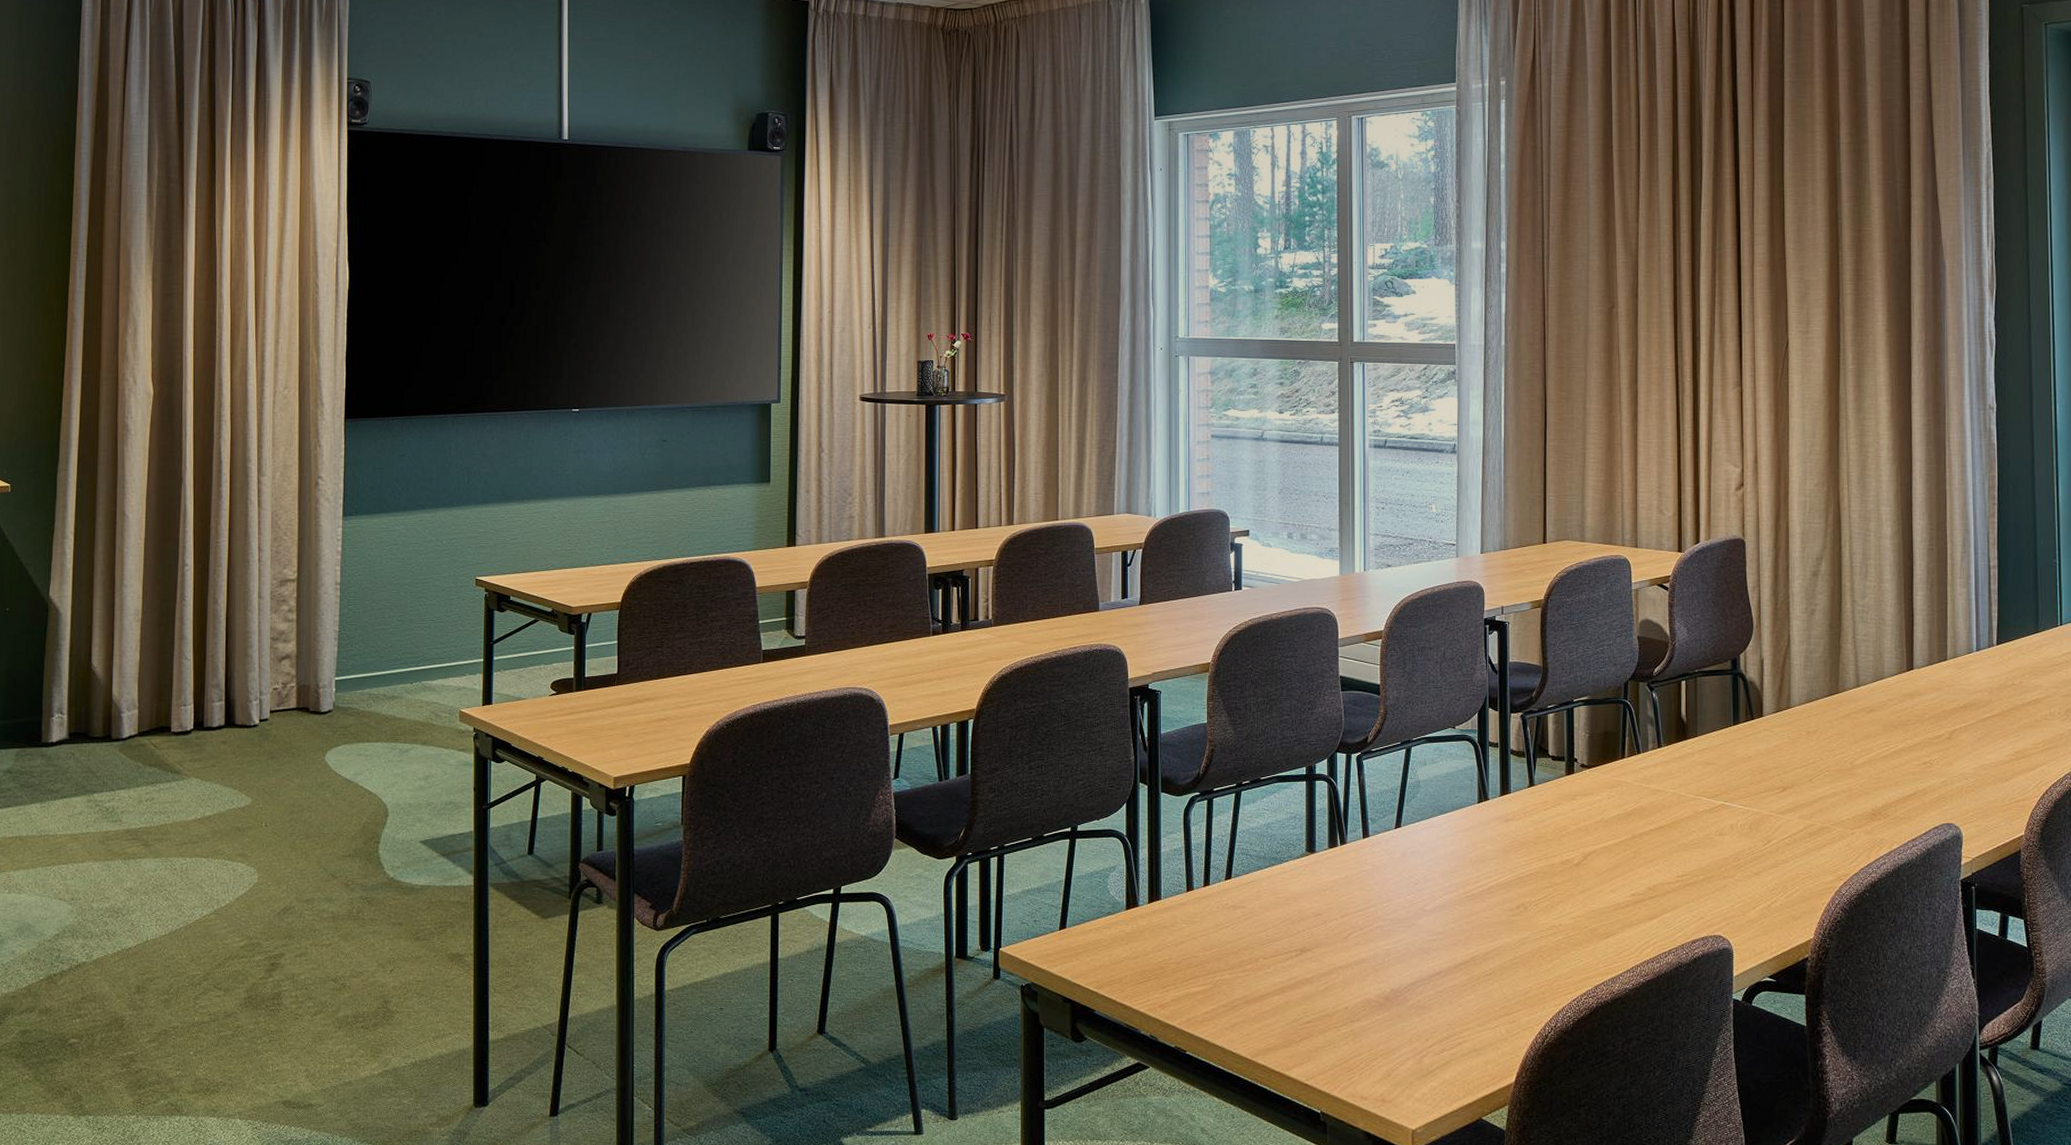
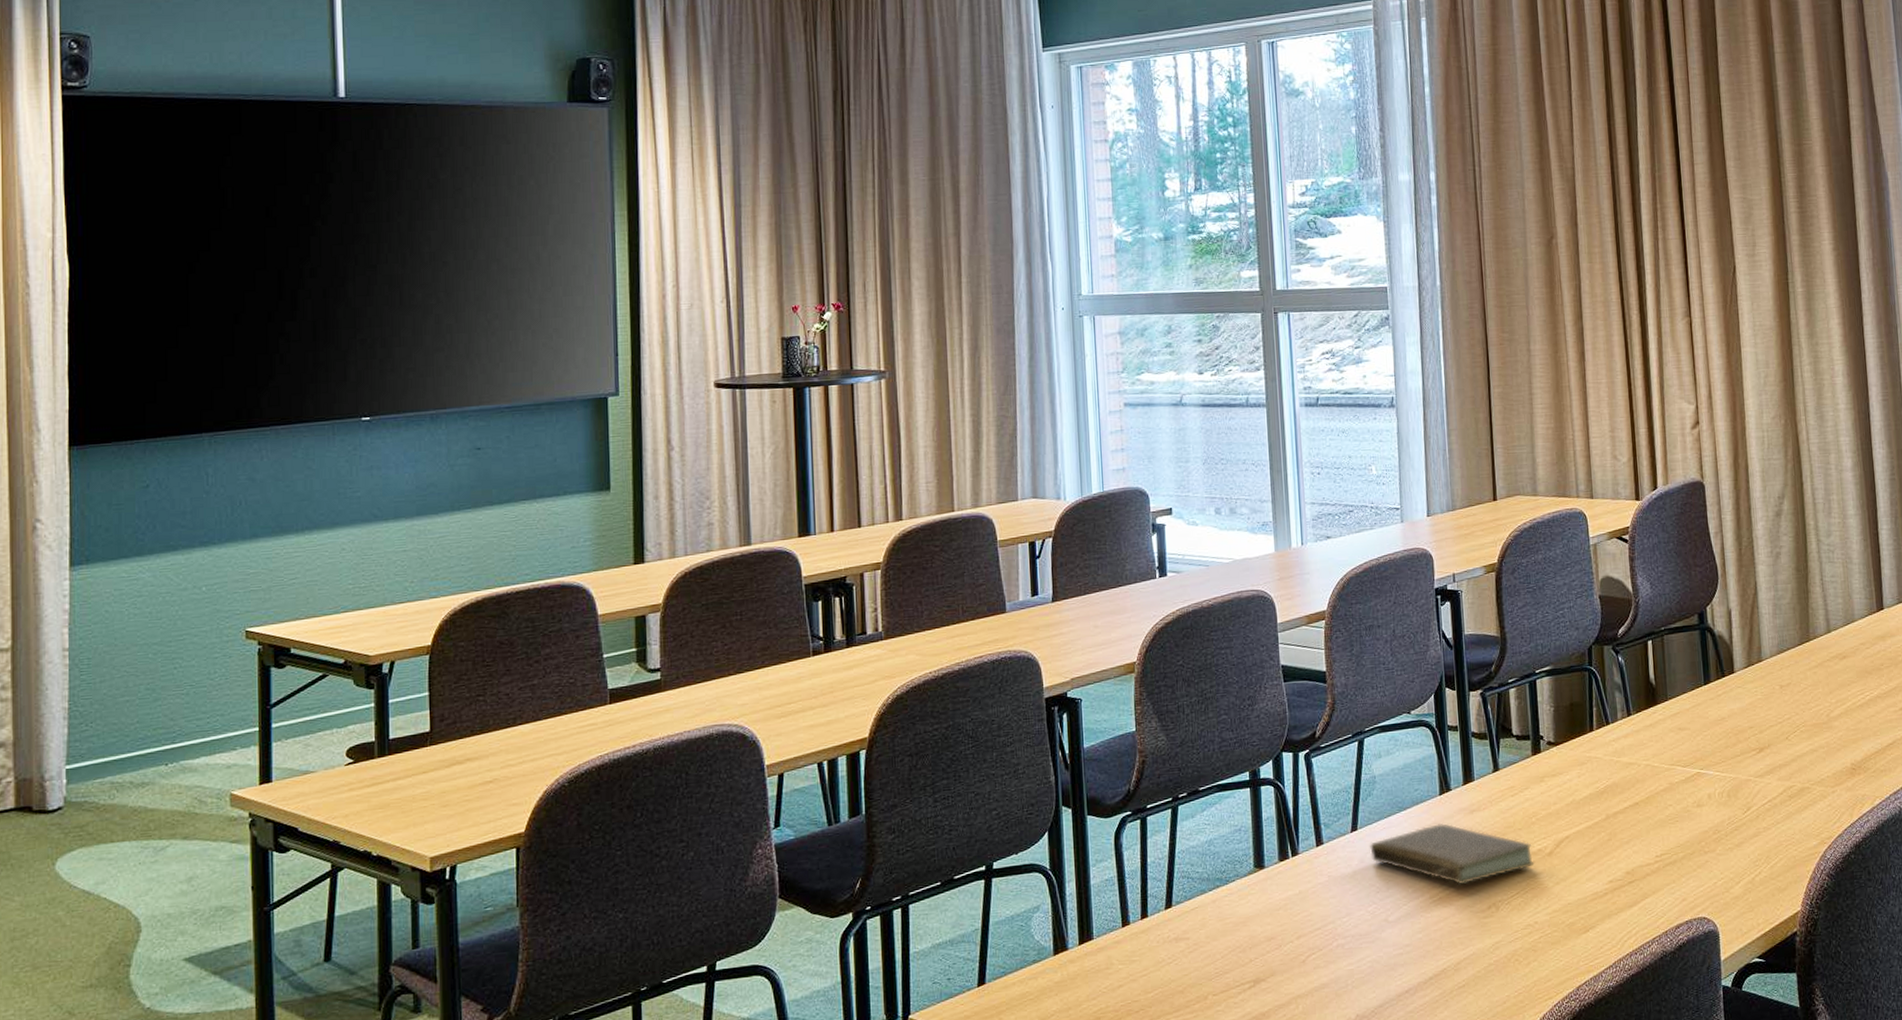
book: none [1412,827,1562,885] -> present [1370,823,1535,885]

